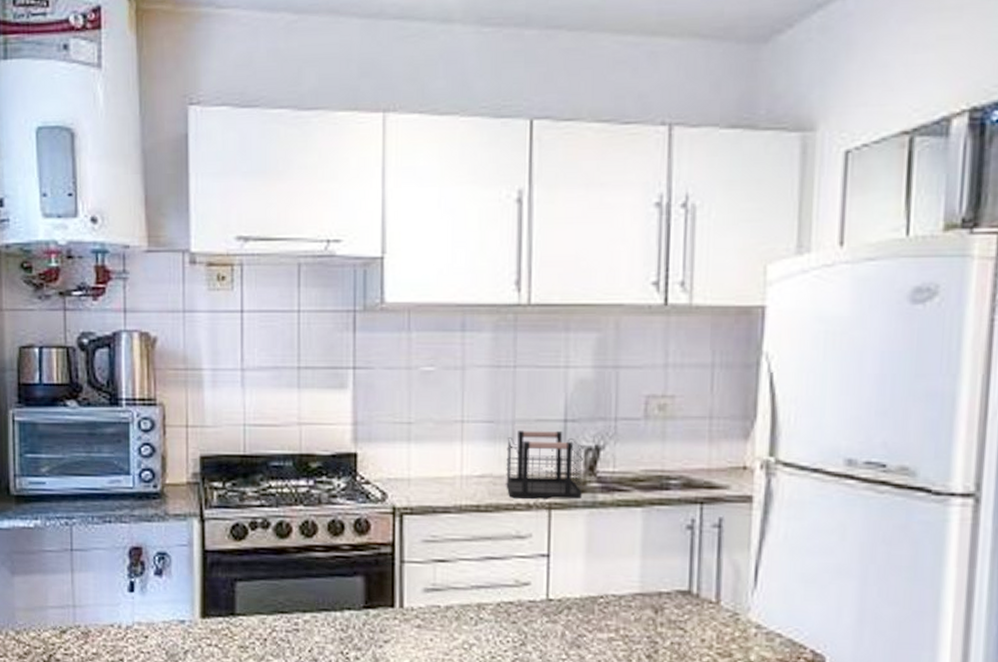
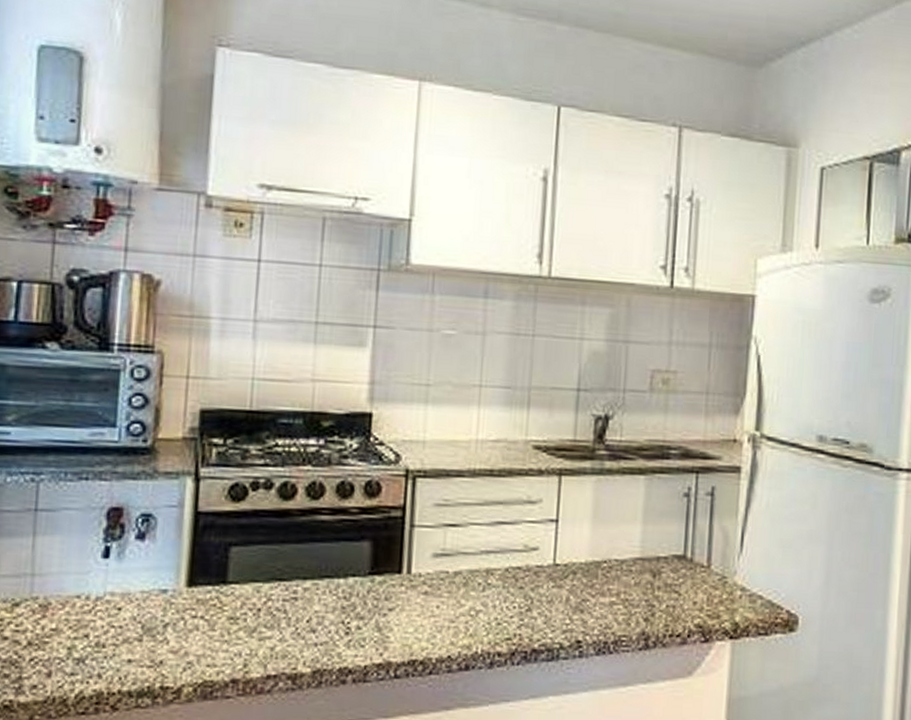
dish rack: present [506,430,584,500] -> none [520,396,594,467]

